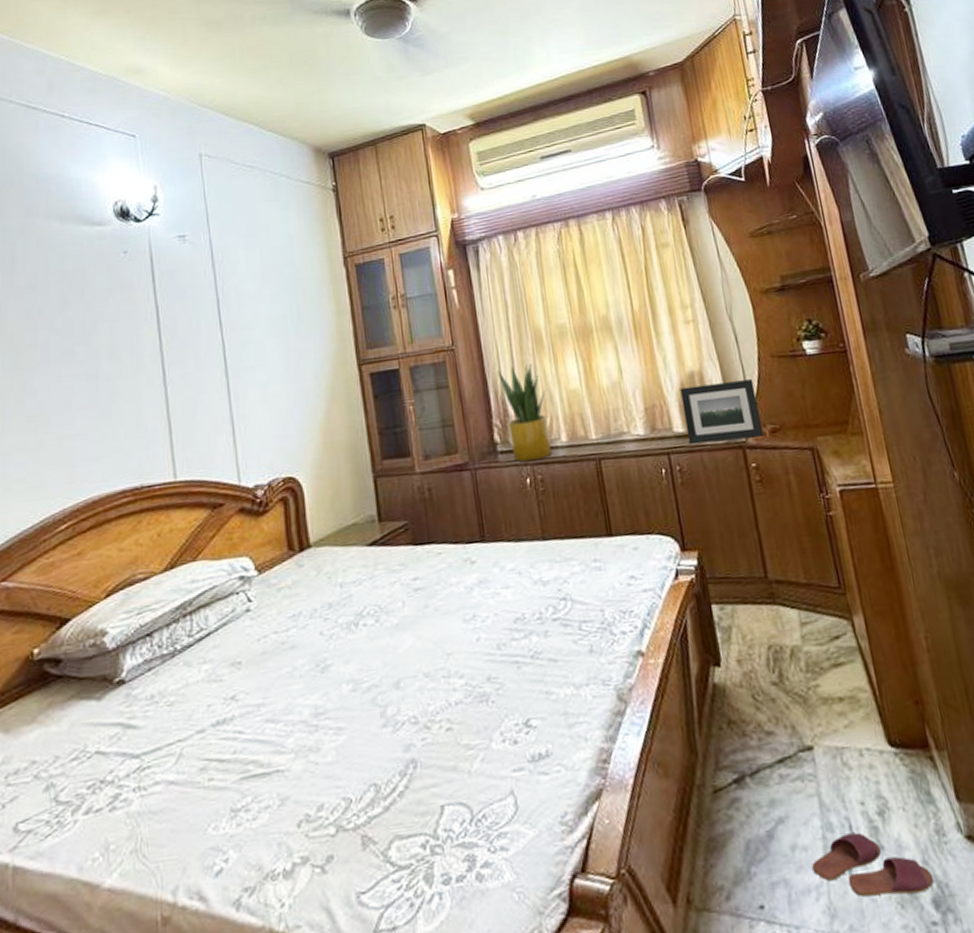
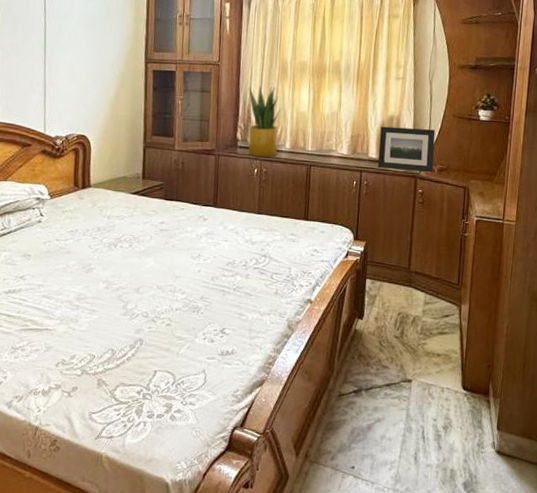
slippers: present [812,832,933,897] -> none [392,436,468,478]

